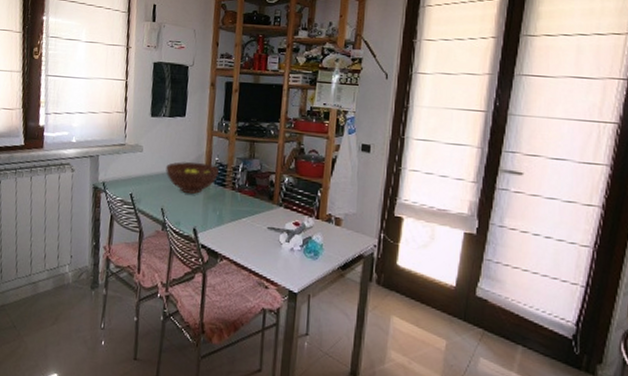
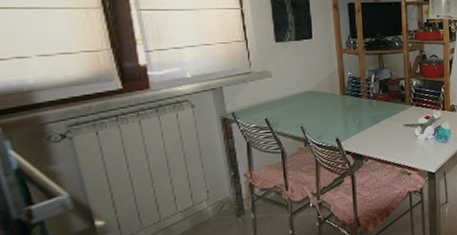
fruit bowl: present [166,161,219,194] -> none [300,79,353,109]

